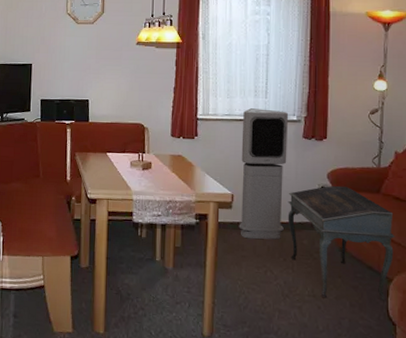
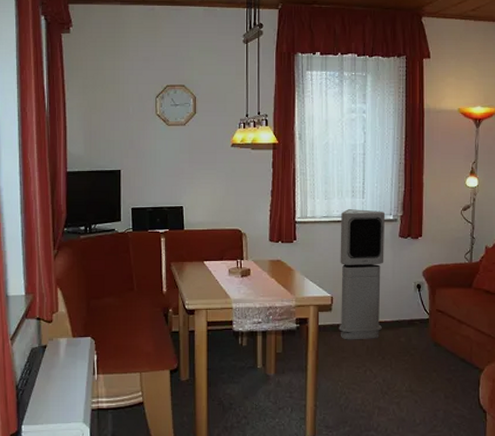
writing desk: present [287,185,395,301] -> none [385,282,486,392]

